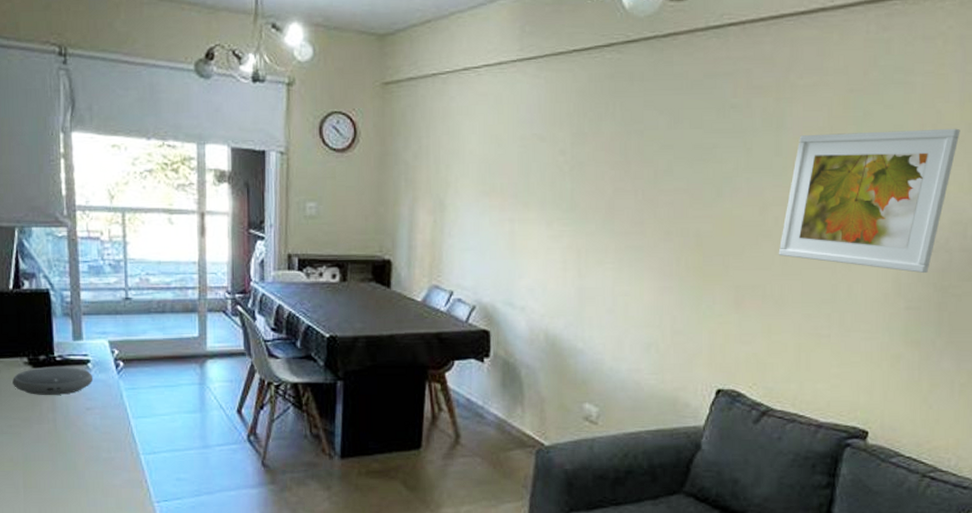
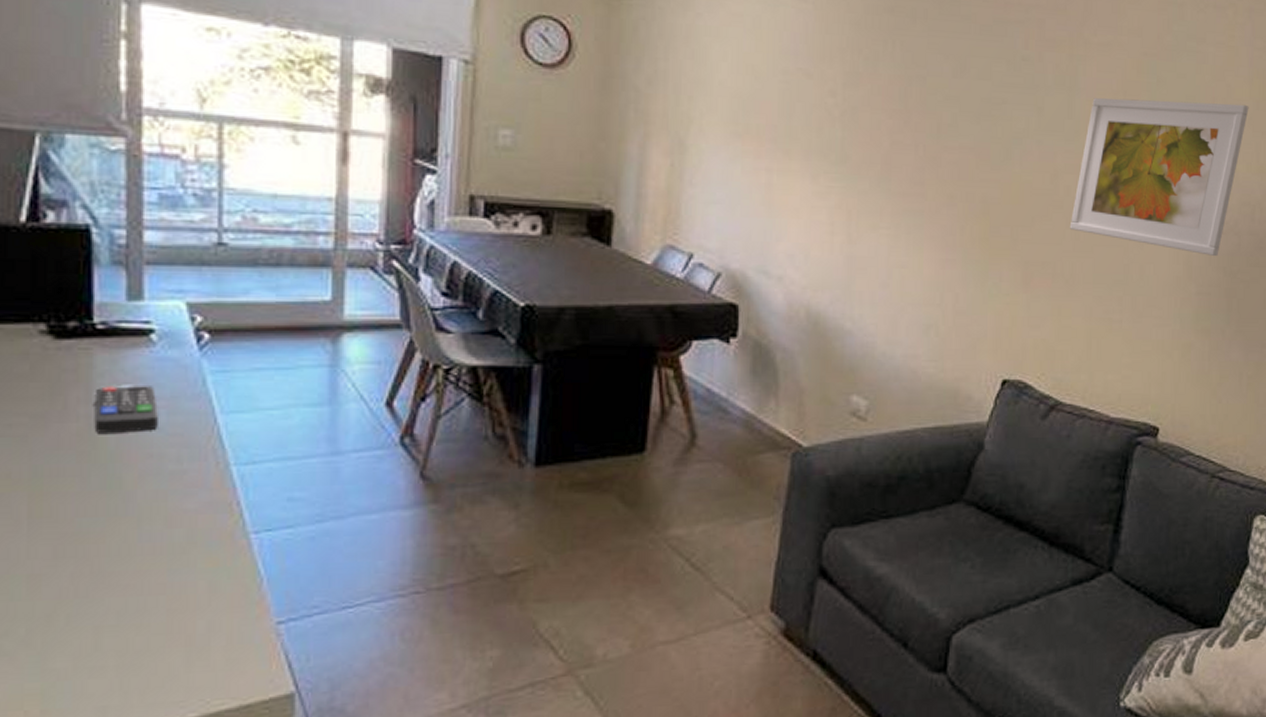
speaker: present [12,367,94,395] -> none [17,339,159,379]
remote control: none [57,399,95,432] -> present [94,386,158,433]

